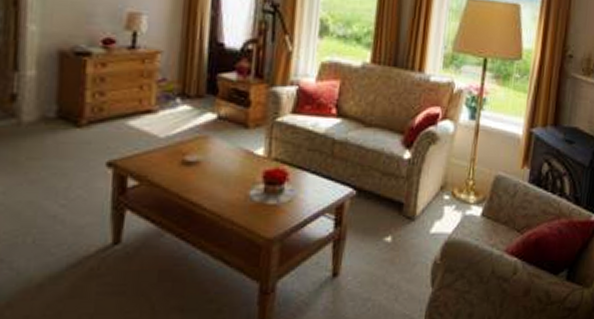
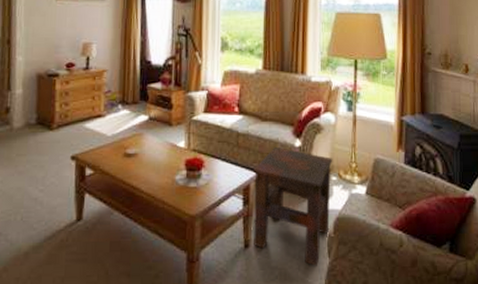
side table: none [344,158,448,297] -> present [253,146,333,266]

